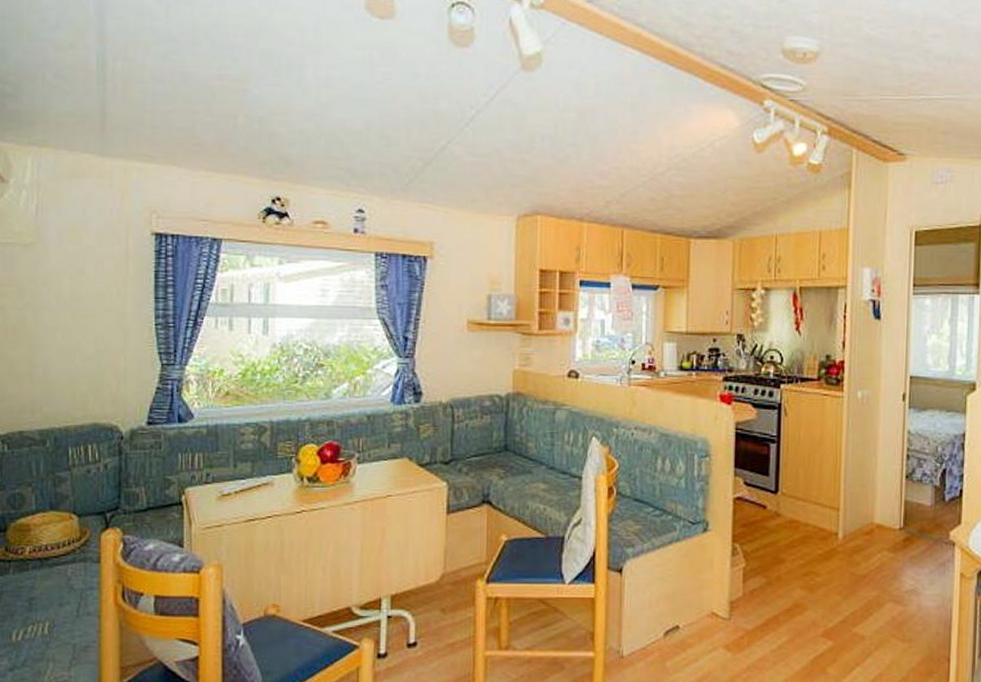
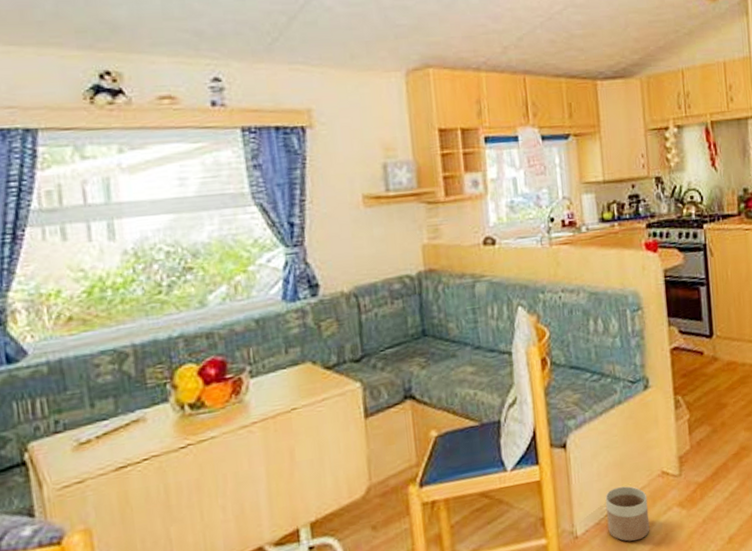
planter: none [653,618,695,672] -> present [605,486,650,542]

